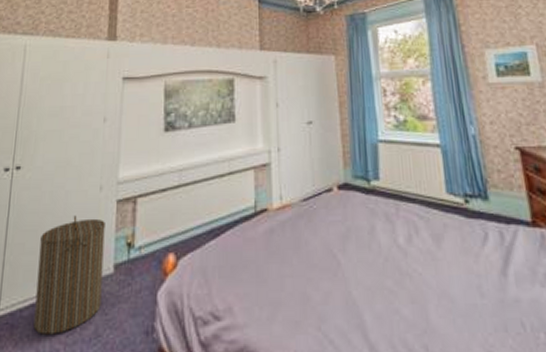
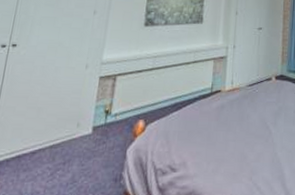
laundry hamper: present [33,215,105,335] -> none [18,87,88,180]

